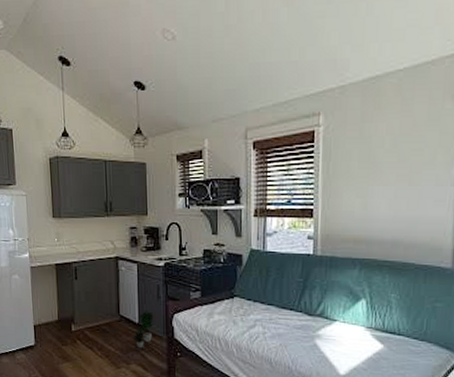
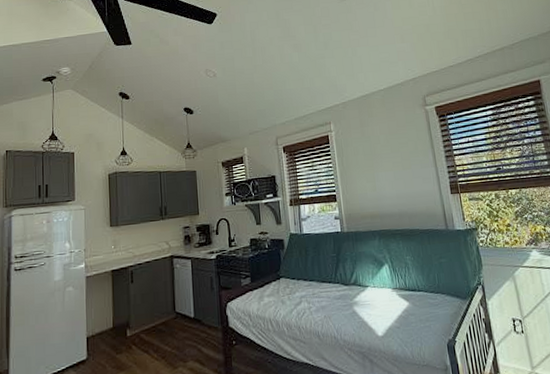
potted plant: present [132,311,154,348] -> none [188,304,209,343]

